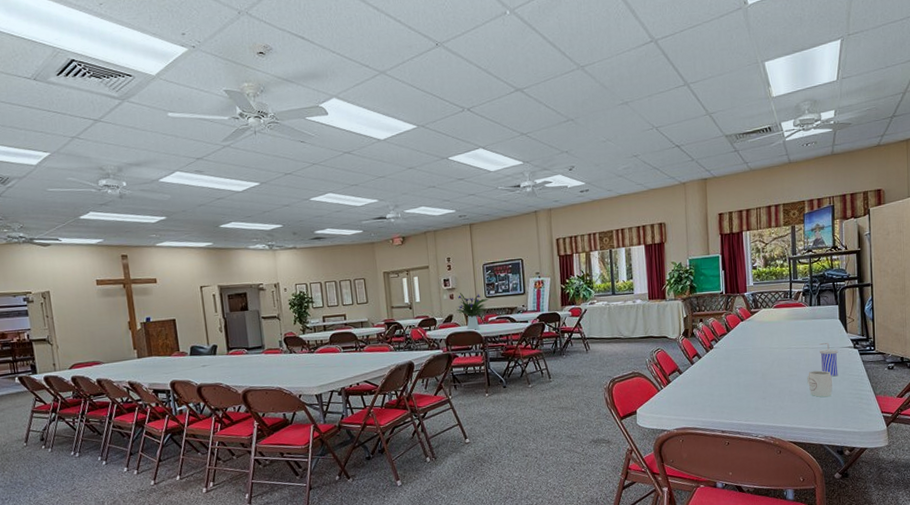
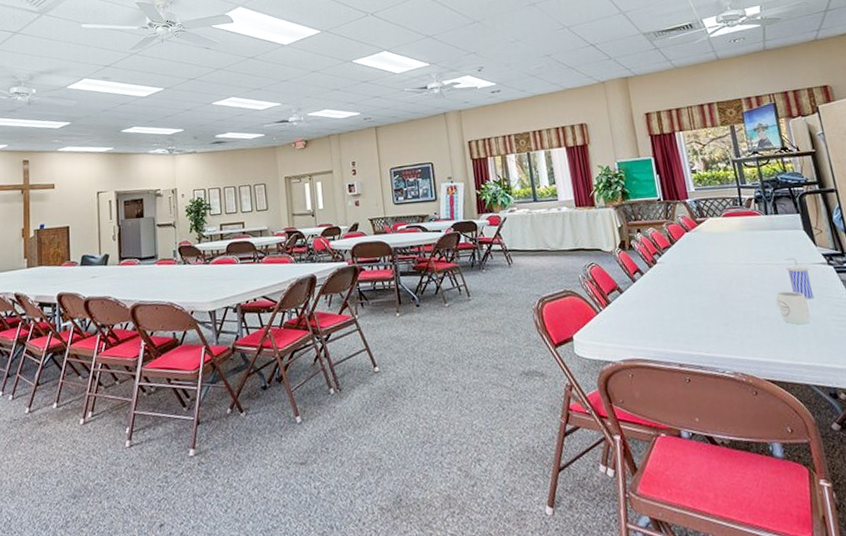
flower arrangement: present [455,292,488,331] -> none [361,198,397,241]

